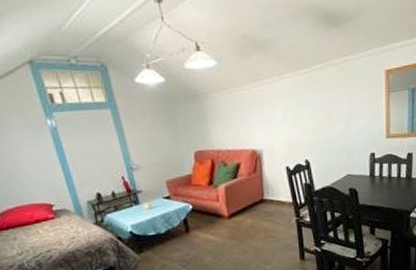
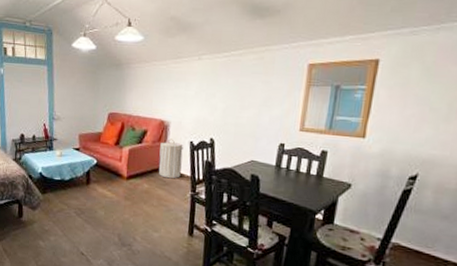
laundry hamper: none [256,167,283,209] -> present [158,138,183,179]

